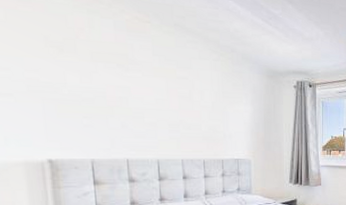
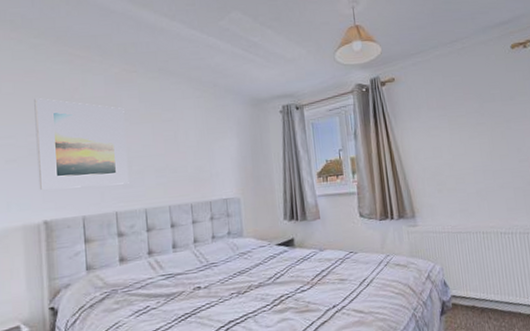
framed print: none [31,32,141,134] -> present [34,98,129,190]

